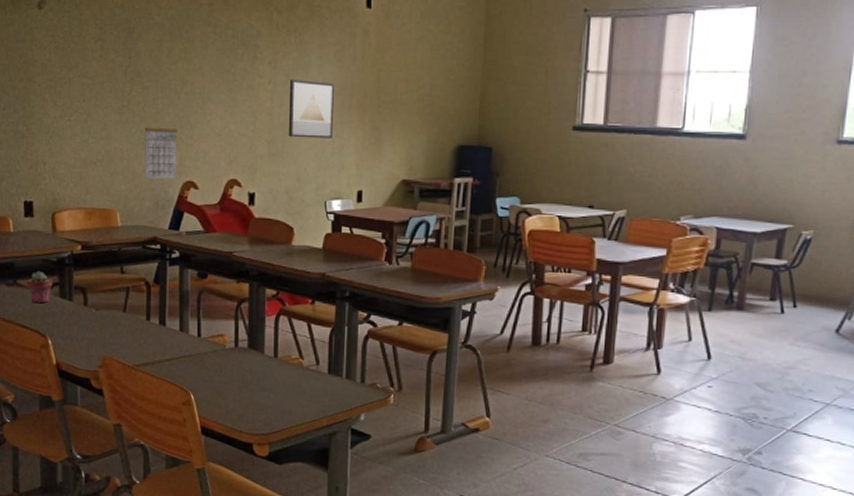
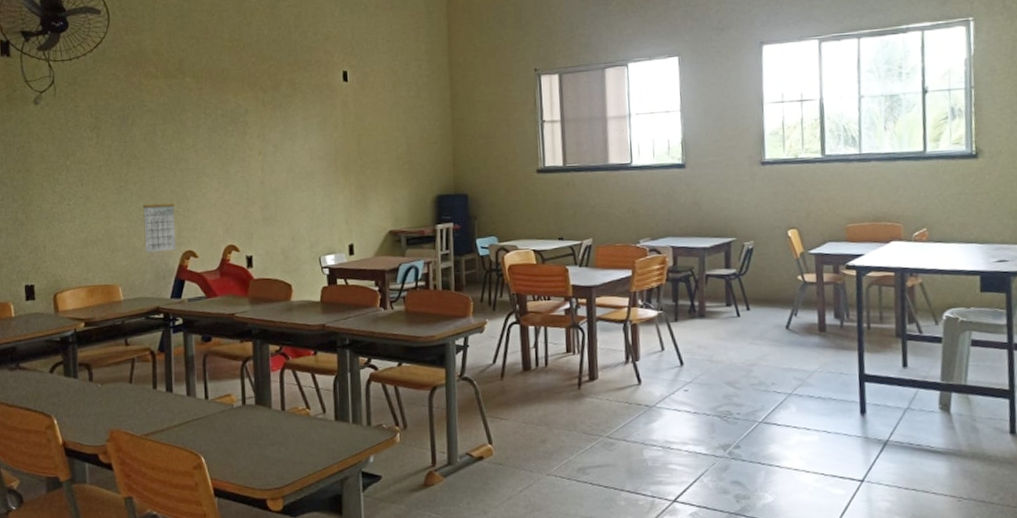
potted succulent: present [27,271,52,304] -> none [30,352,56,385]
wall art: present [289,79,334,139] -> none [279,149,322,202]

